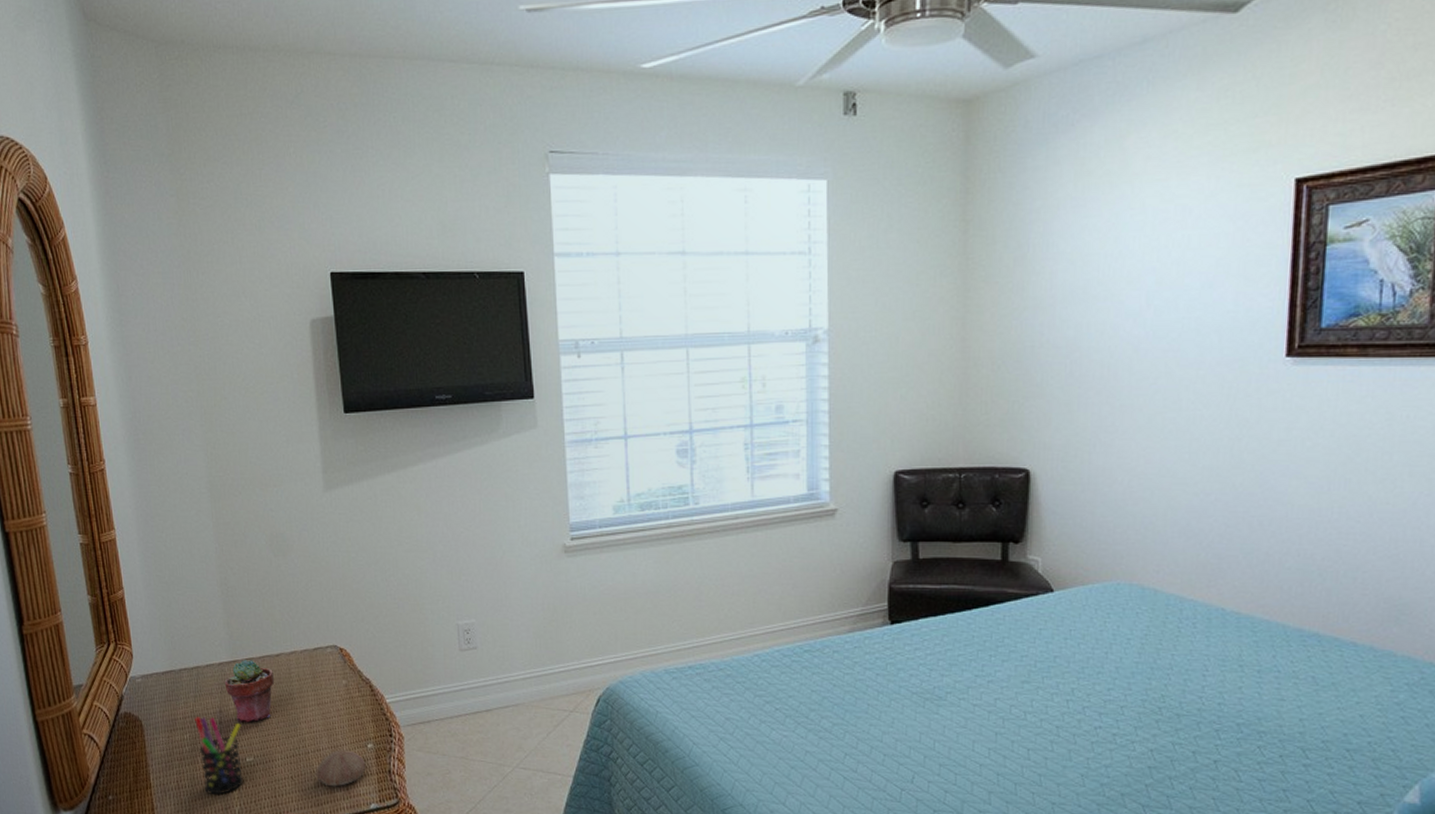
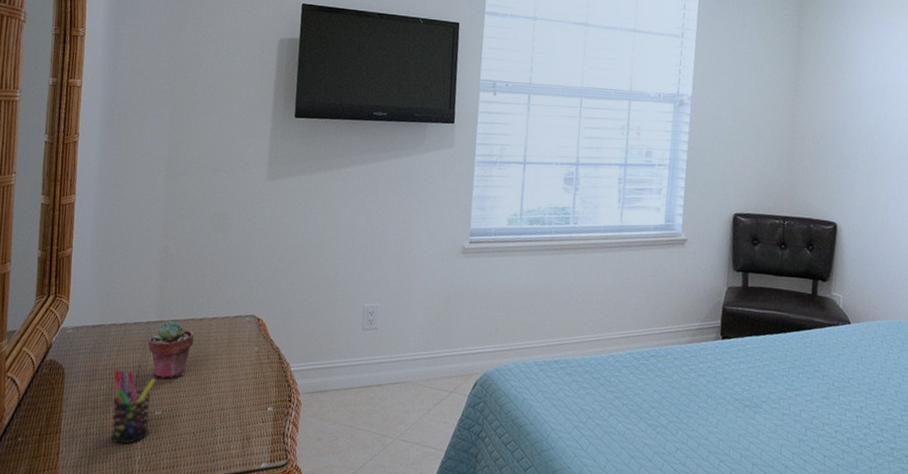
seashell: present [316,749,366,787] -> none [216,410,264,445]

